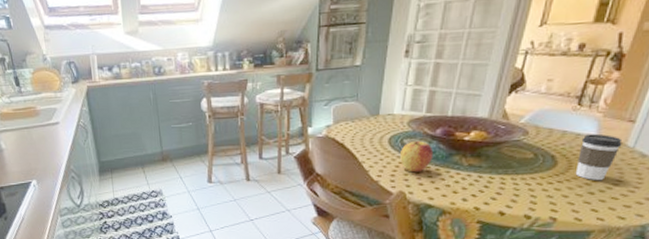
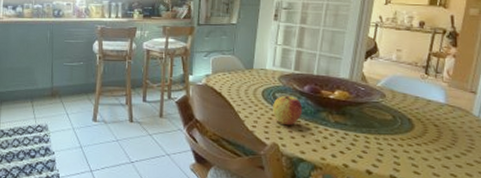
coffee cup: present [575,133,623,180] -> none [431,101,468,145]

